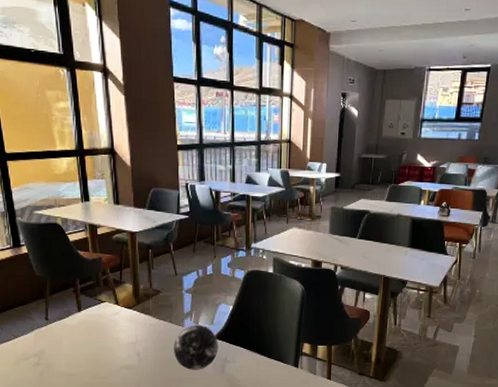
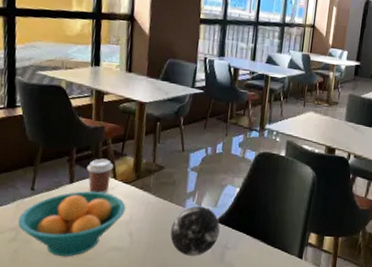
fruit bowl: none [39,317,131,376] -> present [18,191,126,257]
coffee cup: none [91,287,114,319] -> present [86,158,113,193]

